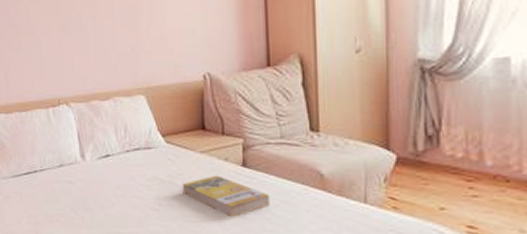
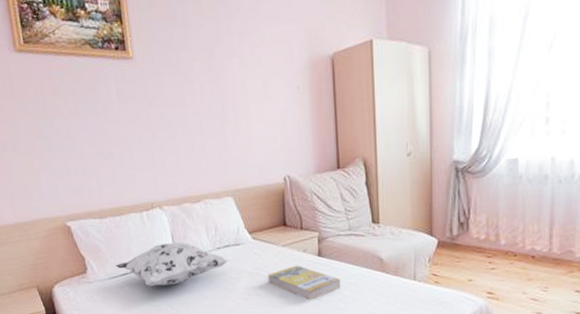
decorative pillow: none [19,142,138,188] -> present [115,242,229,286]

